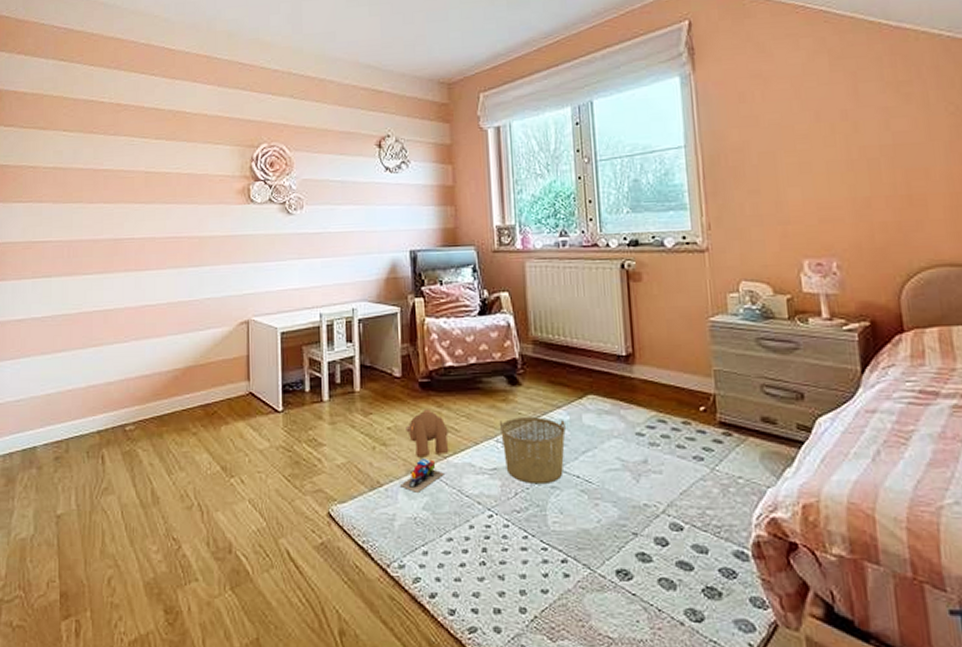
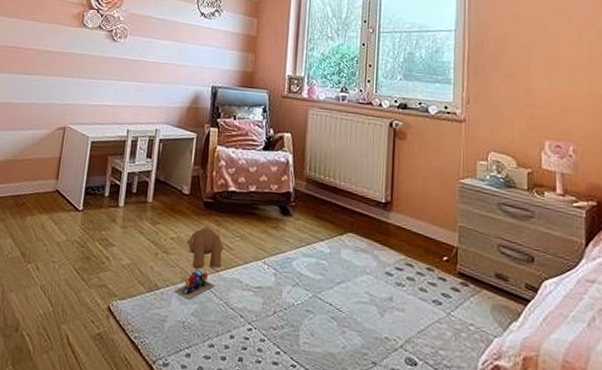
basket: present [499,417,566,485] -> none [268,244,325,307]

